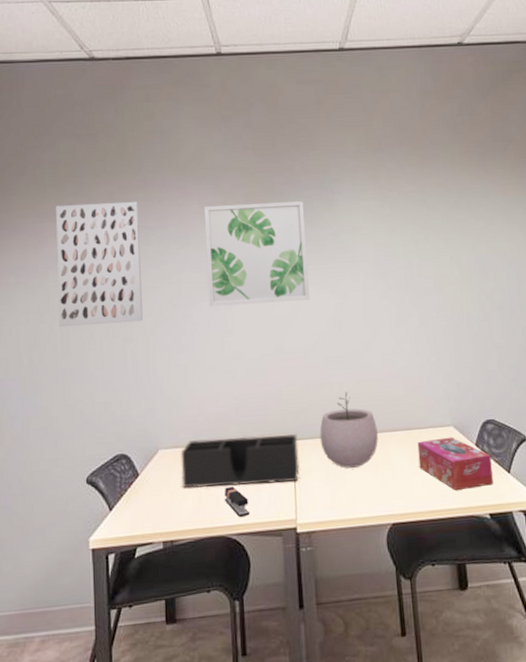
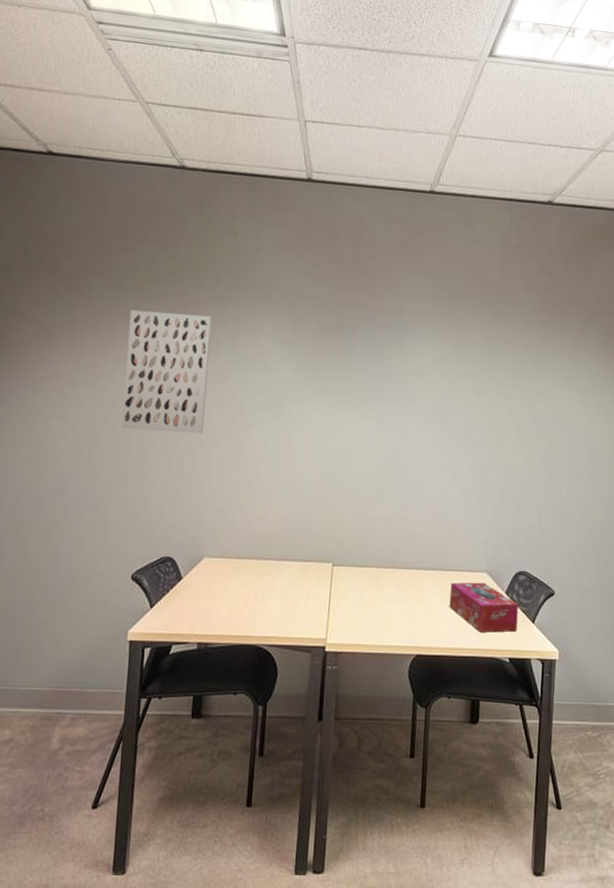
desk organizer: present [180,433,300,489] -> none [222,552,338,605]
wall art: present [204,201,310,307] -> none [268,330,374,435]
stapler: present [224,487,249,517] -> none [260,601,283,630]
plant pot: present [319,392,378,468] -> none [358,527,415,599]

